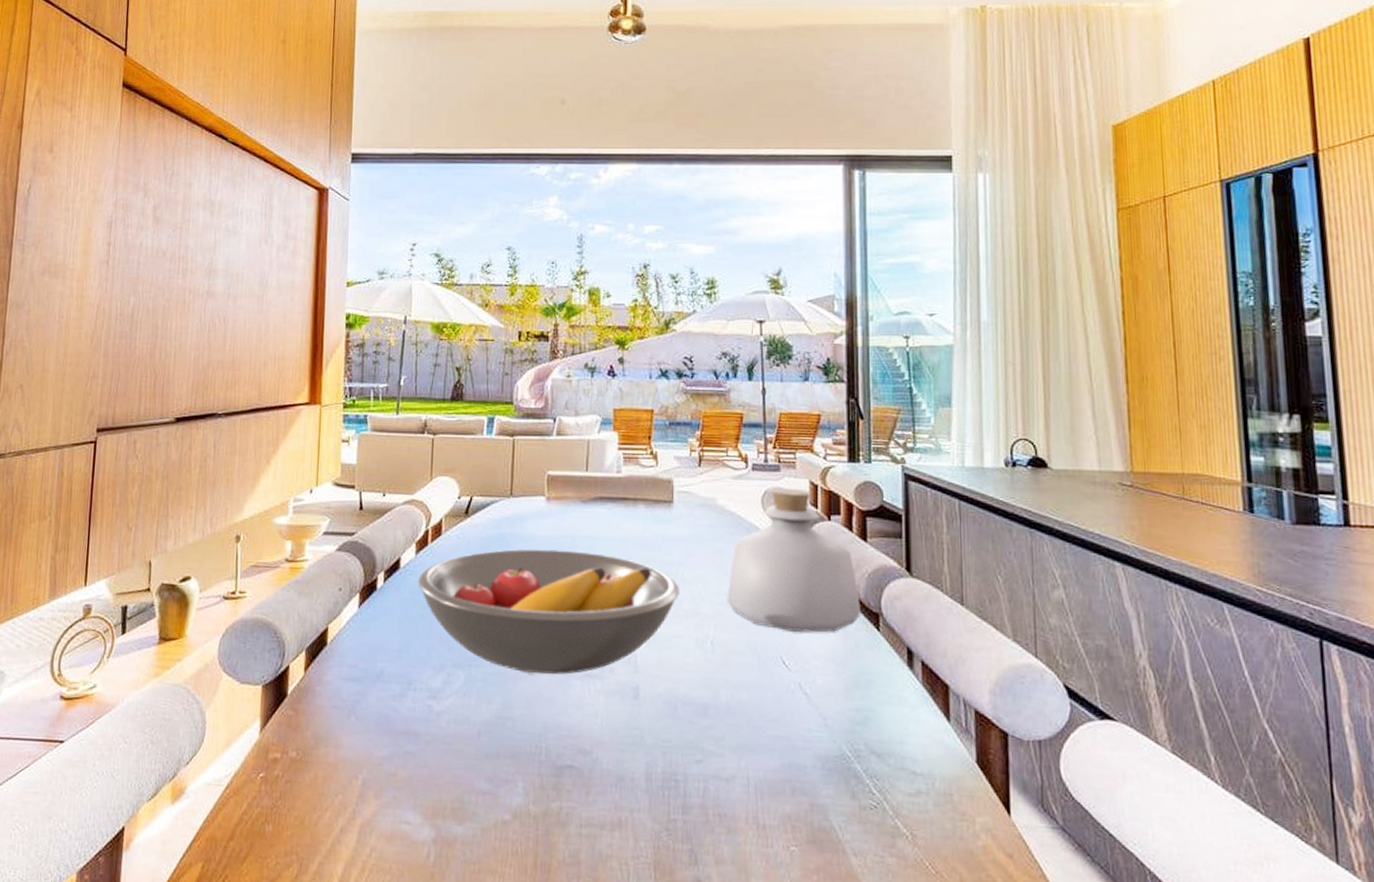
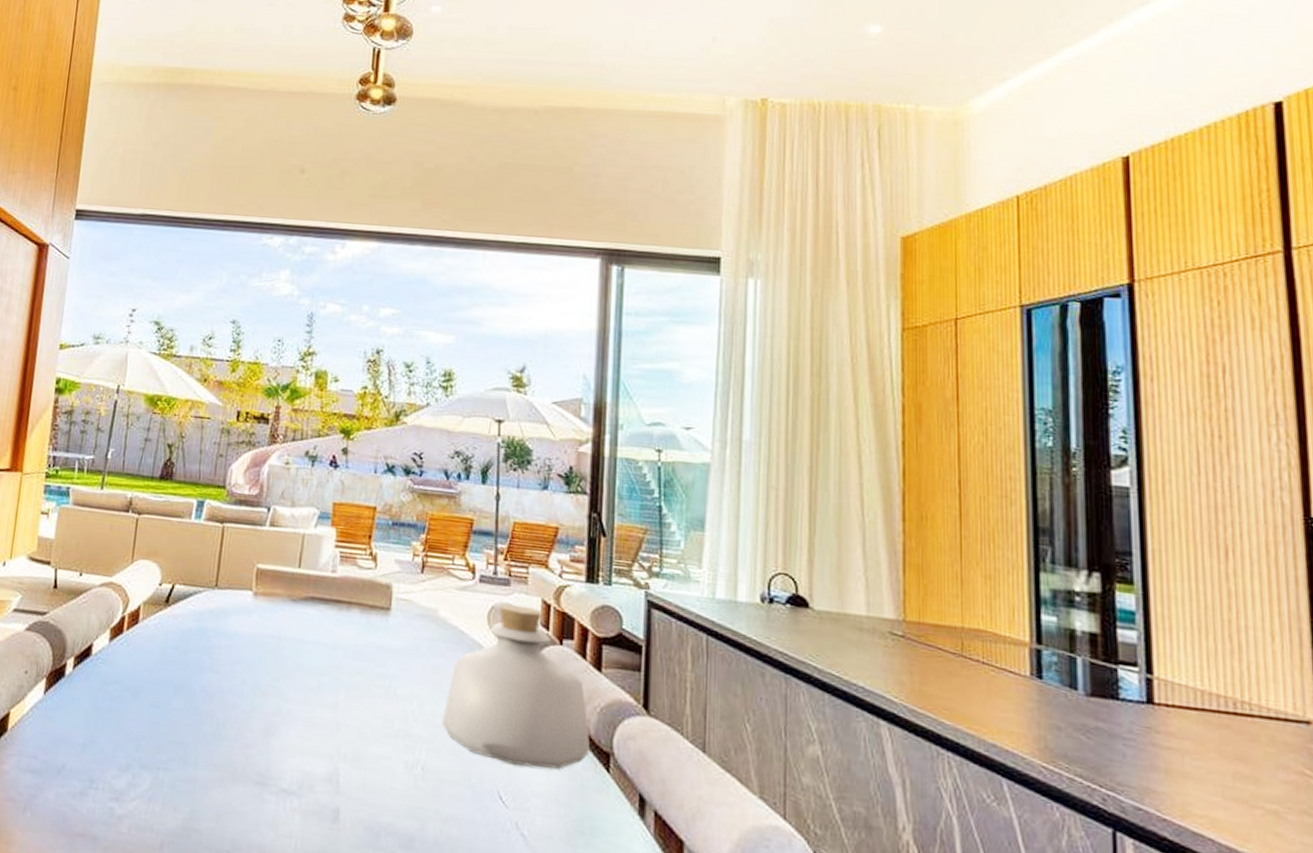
fruit bowl: present [418,549,680,675] -> none [109,645,392,788]

